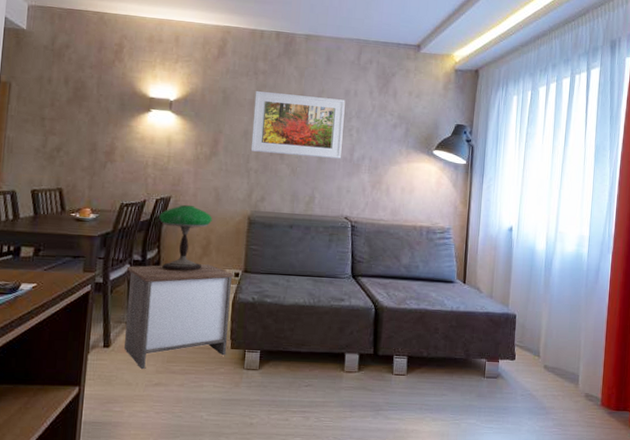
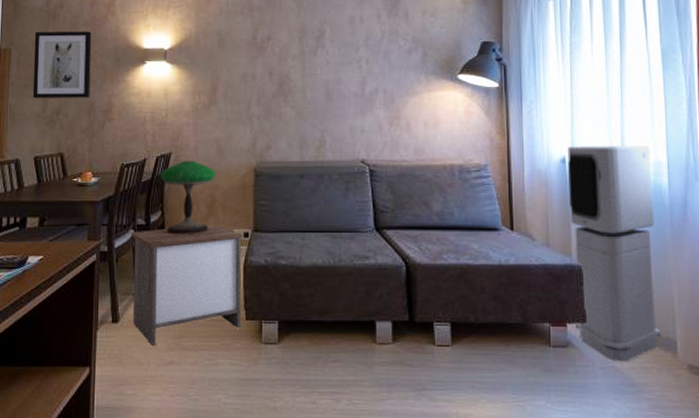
wall art: none [32,69,98,139] -> present [32,31,92,98]
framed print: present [250,90,345,159] -> none [251,28,351,95]
air purifier: none [505,218,577,391] -> present [567,145,662,362]

